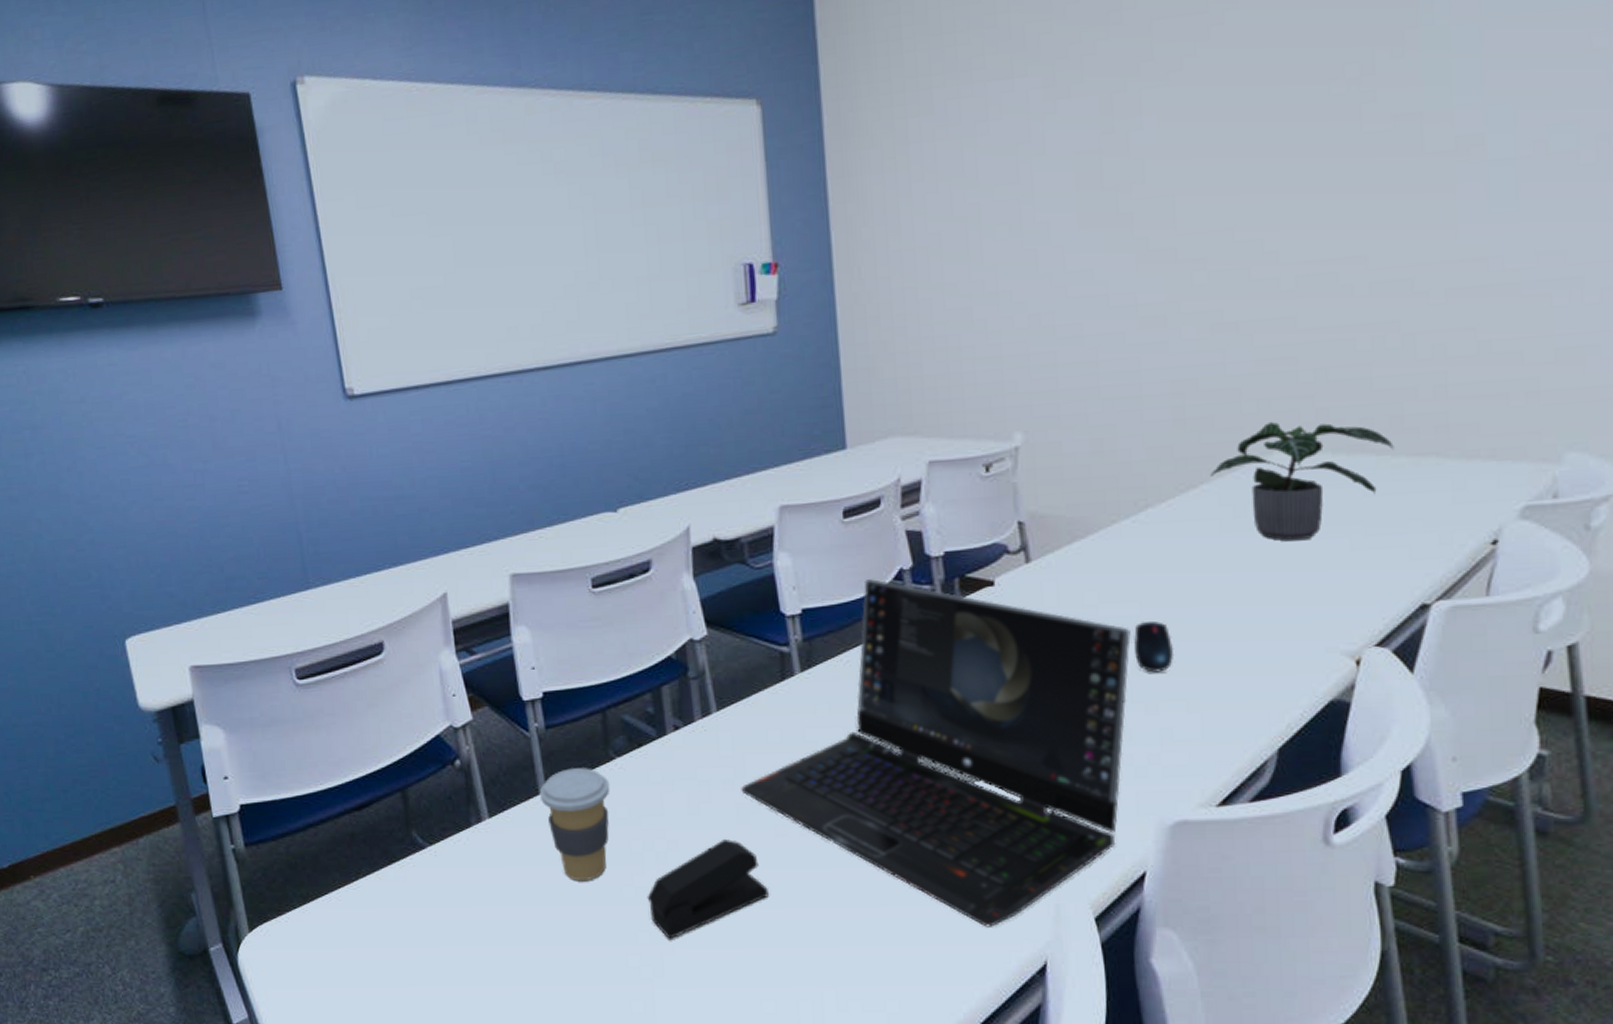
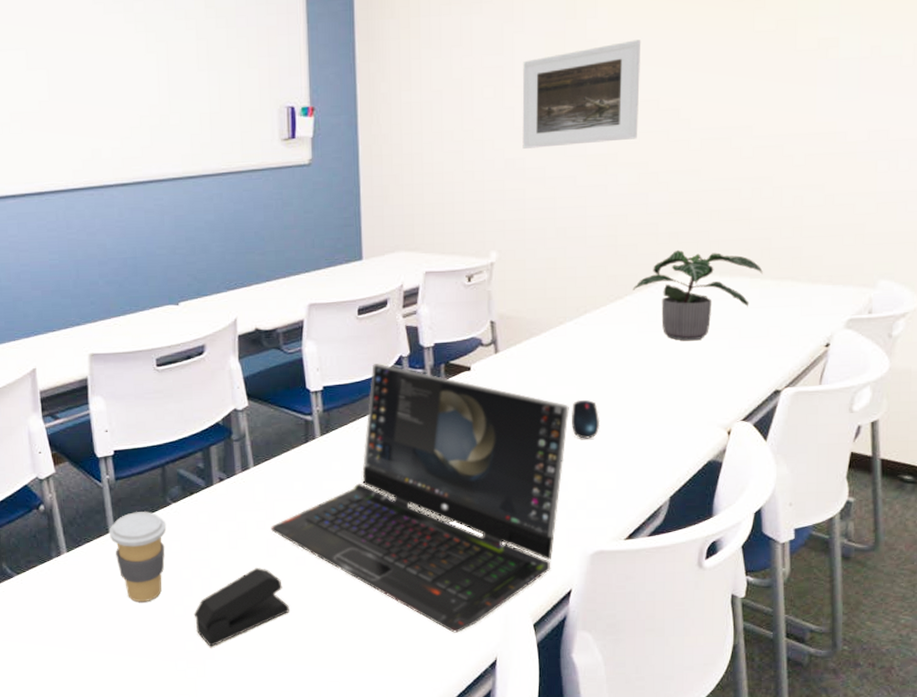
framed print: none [1046,153,1207,300] -> present [522,40,641,149]

